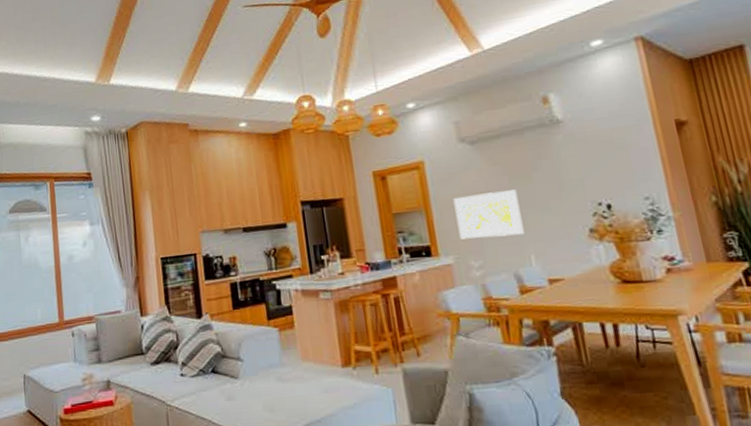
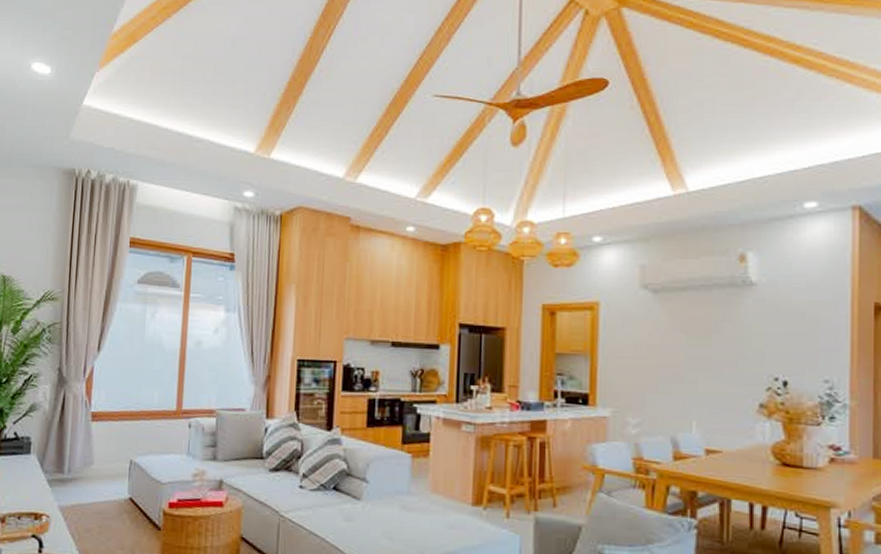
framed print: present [453,189,525,239] -> none [621,347,692,397]

